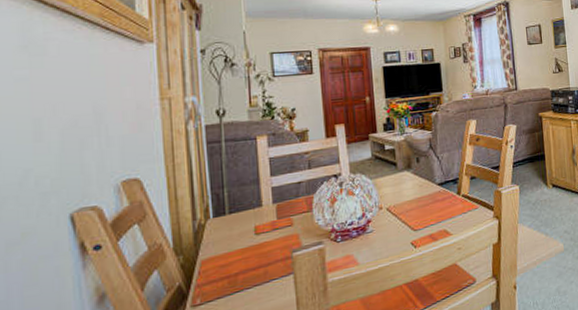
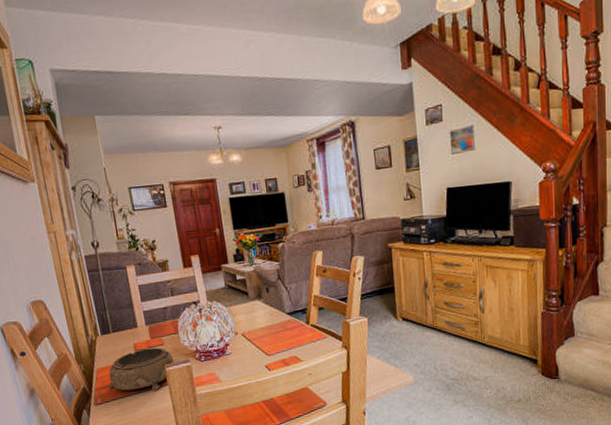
decorative bowl: none [213,228,303,285] -> present [107,347,174,391]

